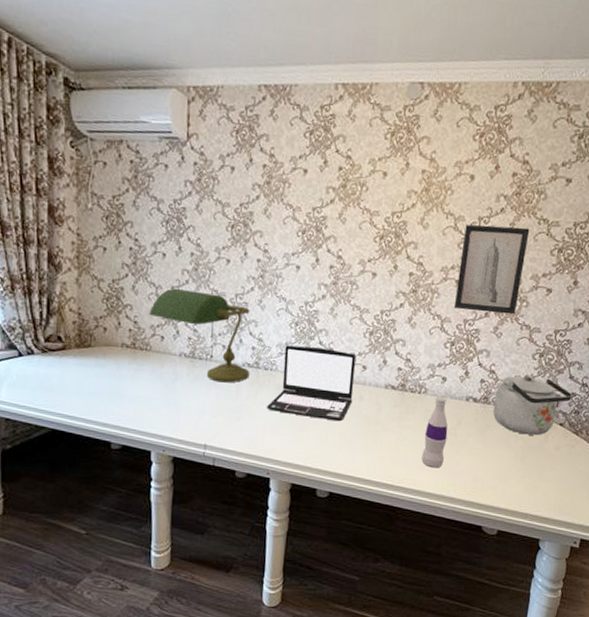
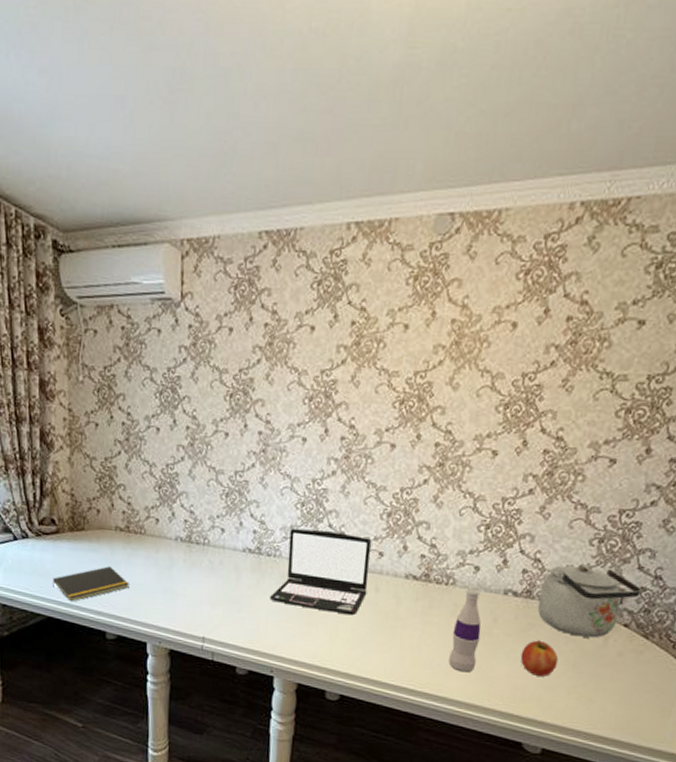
notepad: none [58,380,135,415] -> present [53,566,129,602]
desk lamp: present [149,288,250,383] -> none [143,465,251,570]
wall art: present [453,224,530,315] -> none [489,382,589,491]
fruit: none [480,438,510,469] -> present [520,640,559,677]

